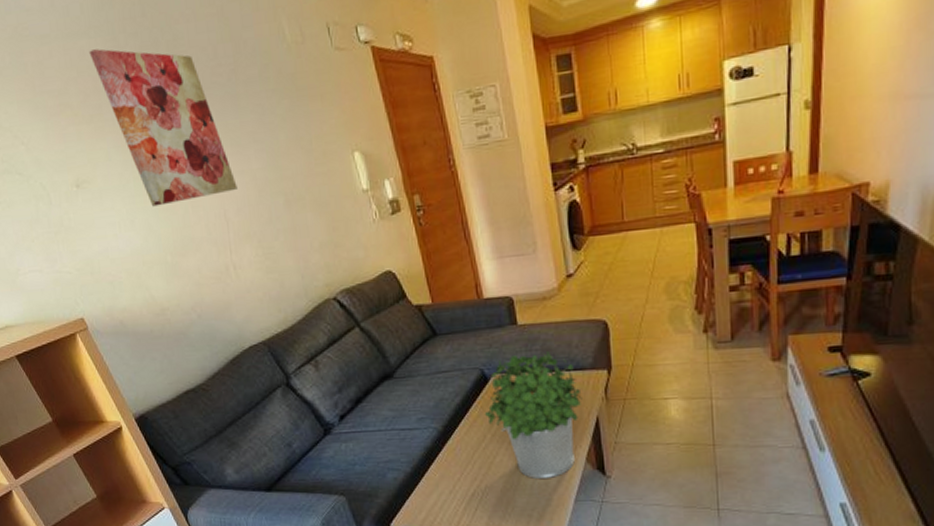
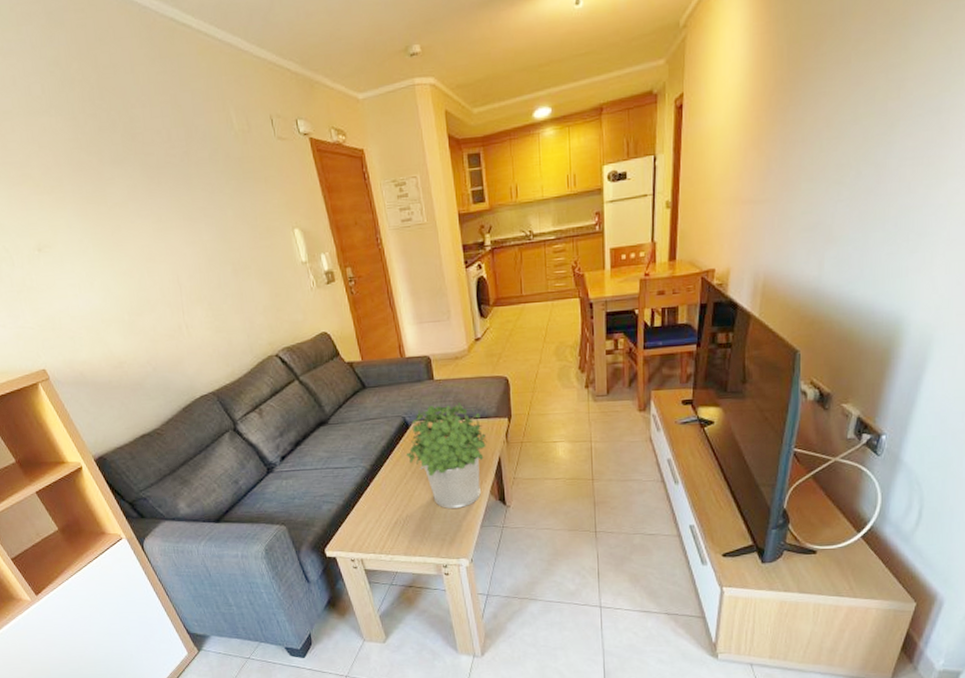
wall art: present [89,48,238,207] -> none [50,126,190,271]

